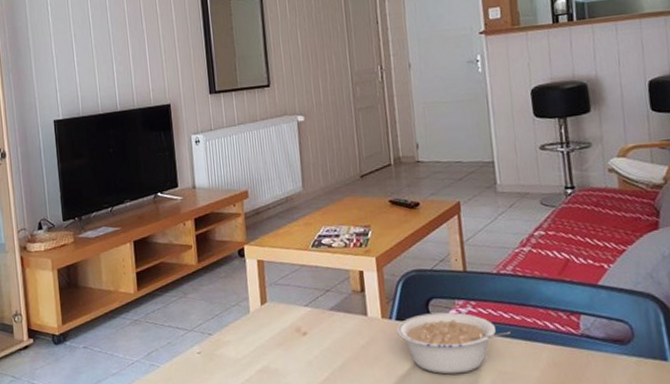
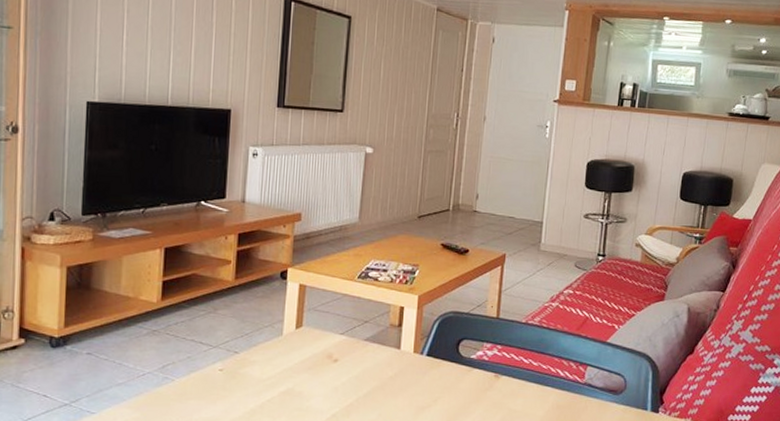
legume: present [396,312,510,375] -> none [425,352,526,409]

